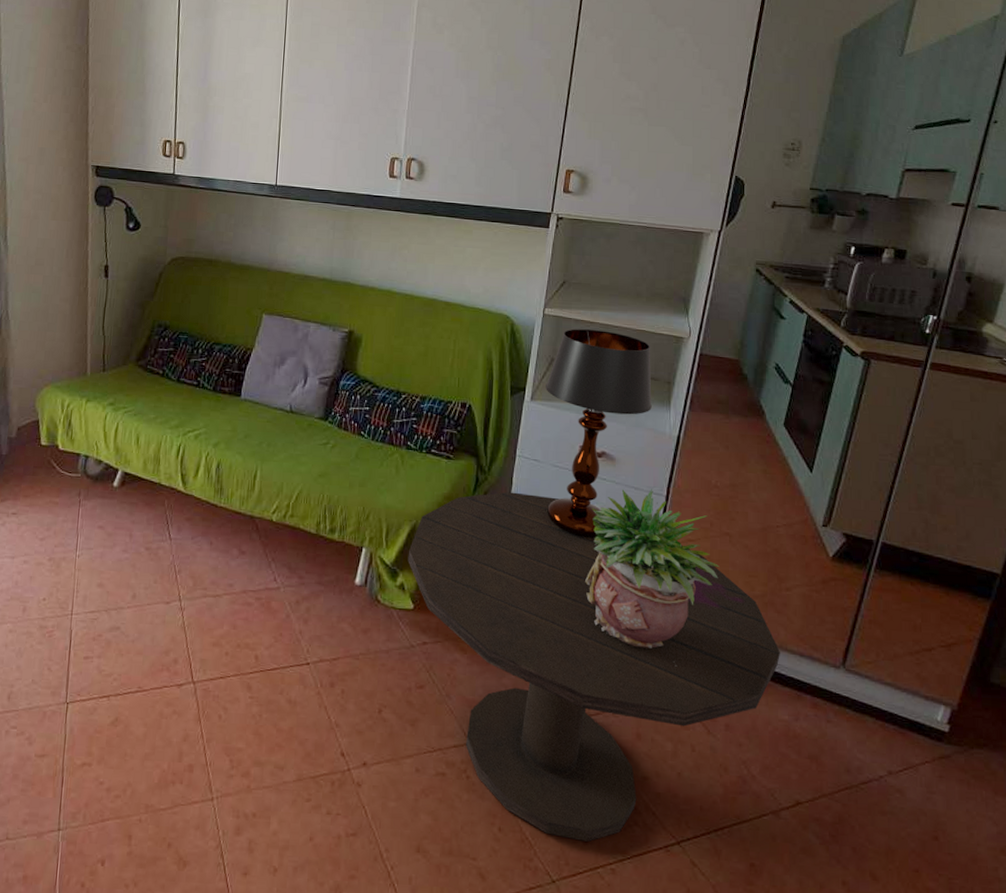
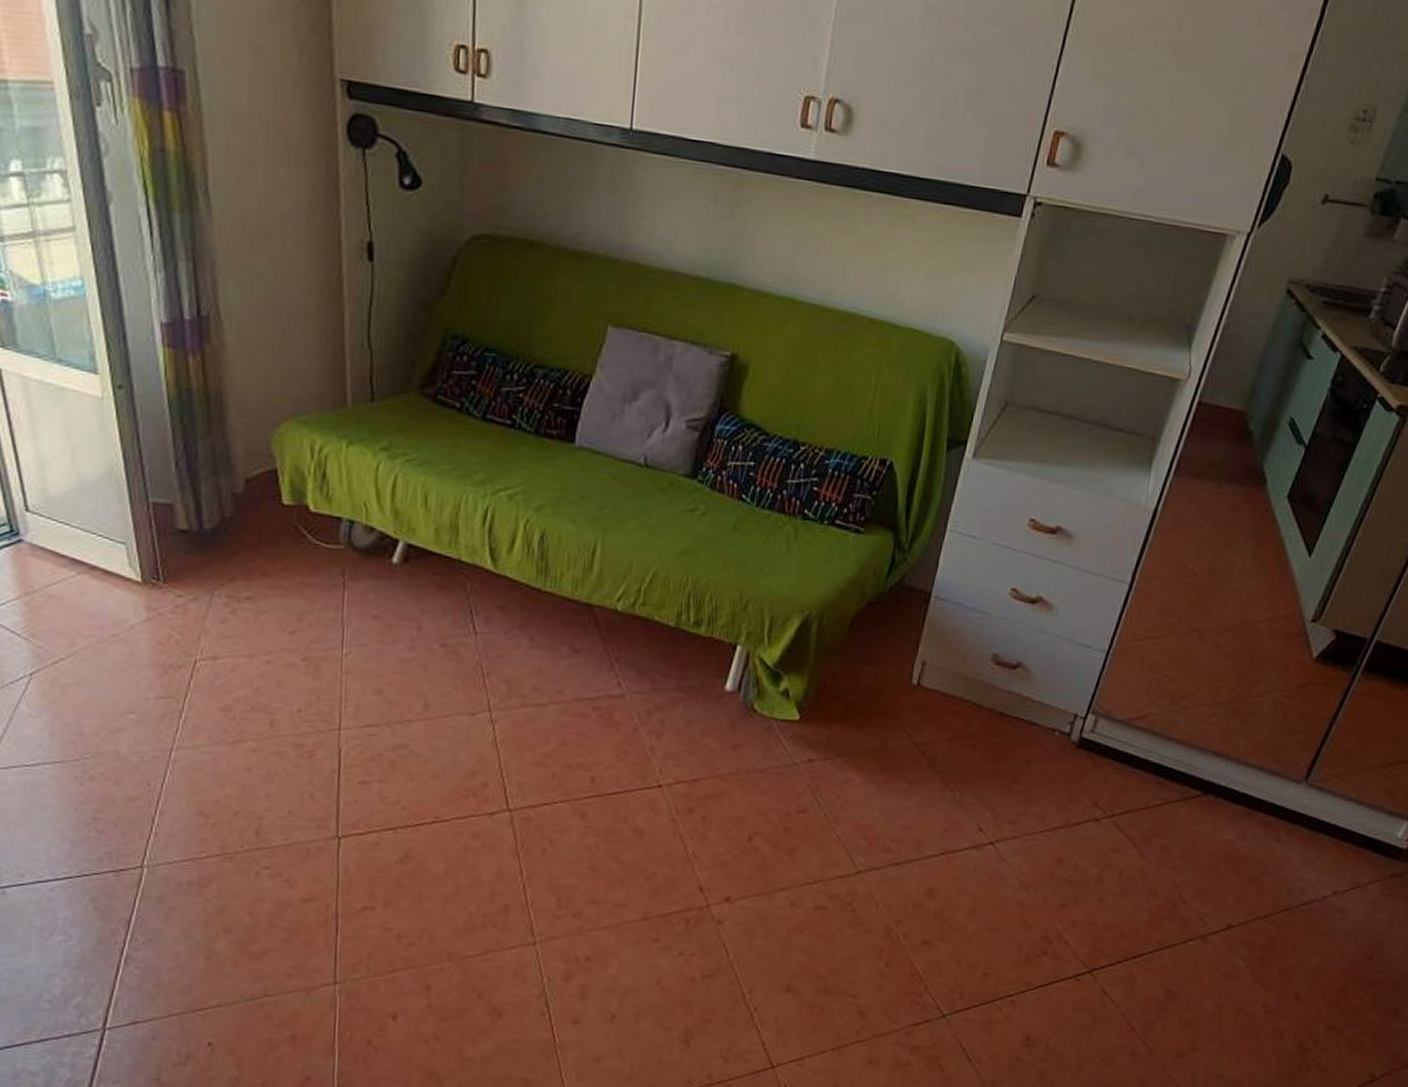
side table: present [408,492,780,842] -> none [795,576,1237,974]
table lamp: present [546,328,652,538] -> none [979,362,1137,634]
potted plant: present [585,489,720,667] -> none [1017,574,1182,784]

